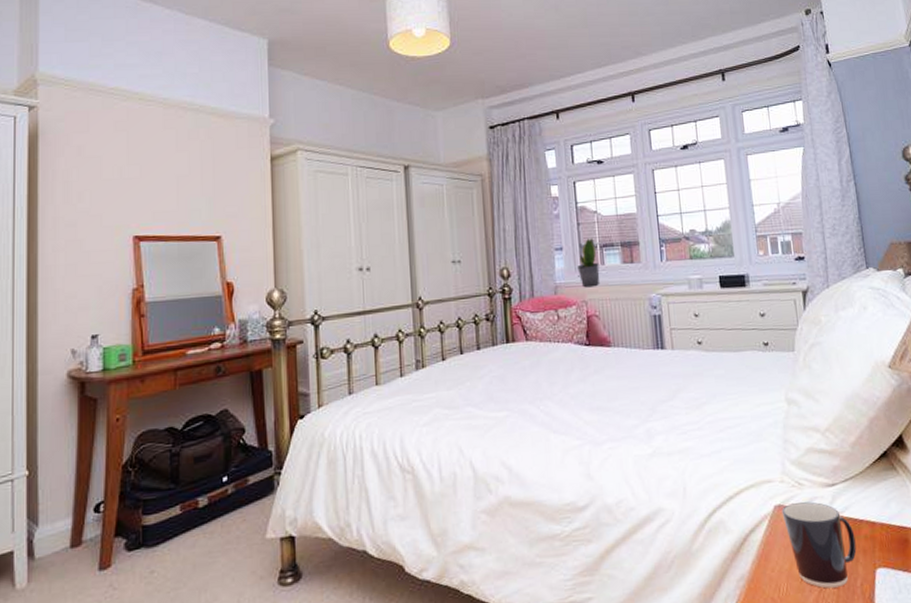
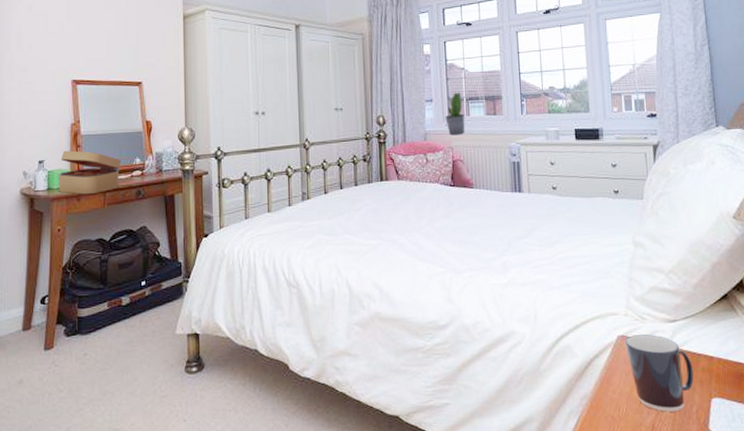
jewelry box: none [118,321,196,375] -> present [59,150,121,195]

